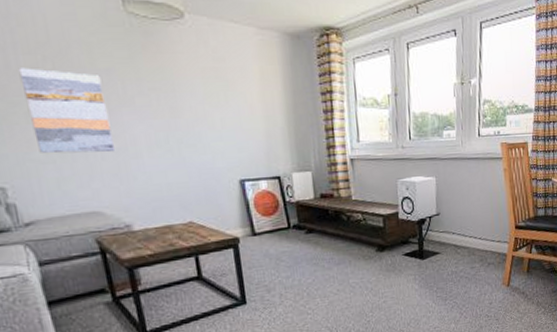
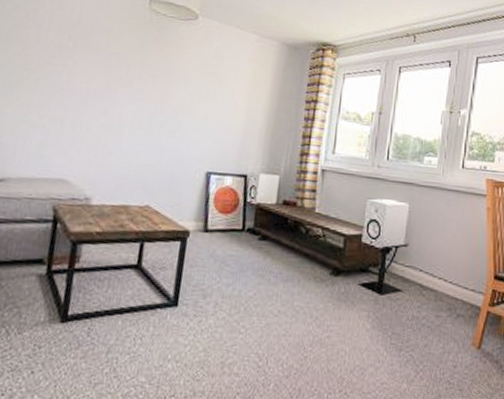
wall art: present [18,68,116,154] -> none [35,42,110,126]

